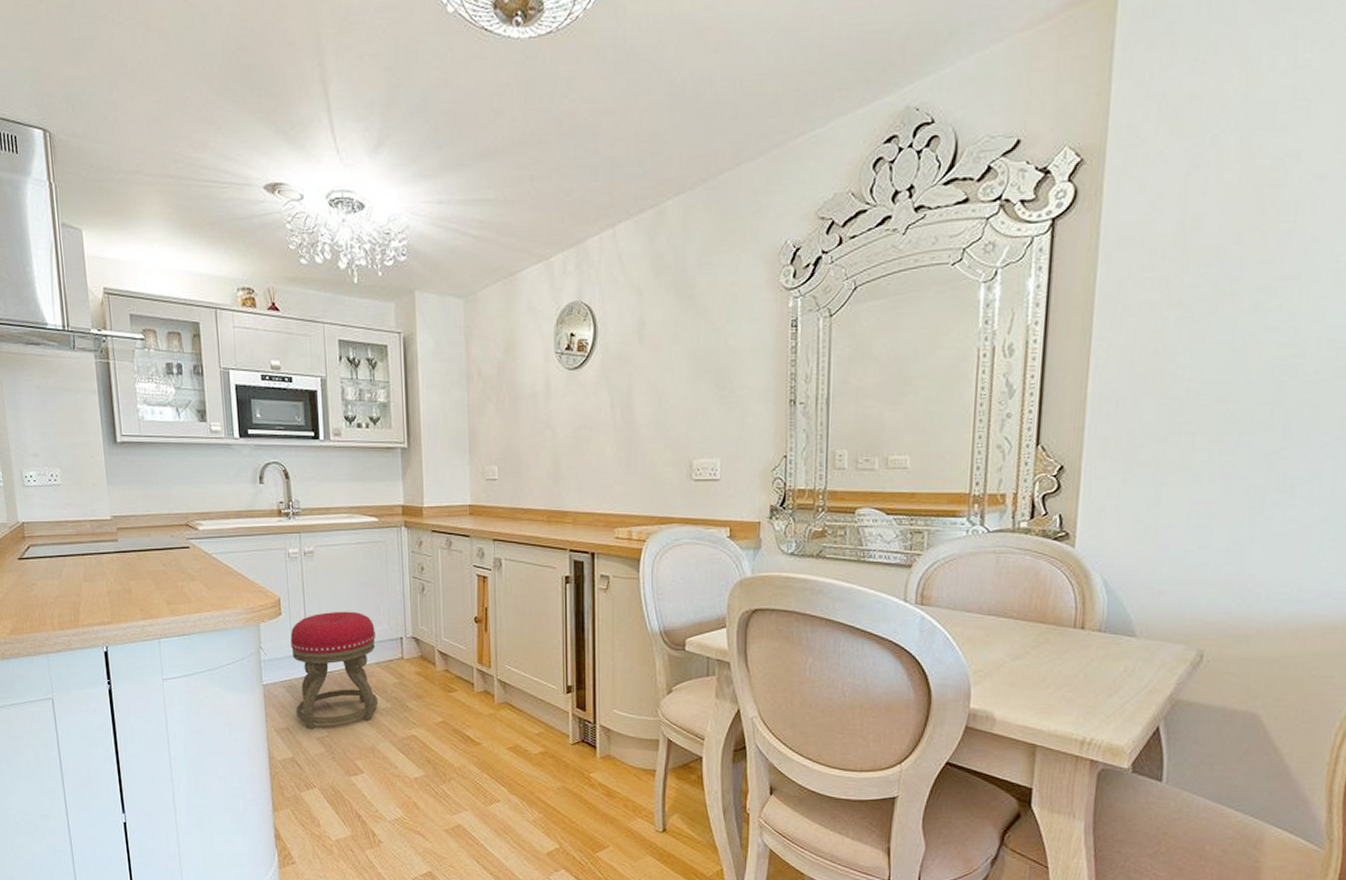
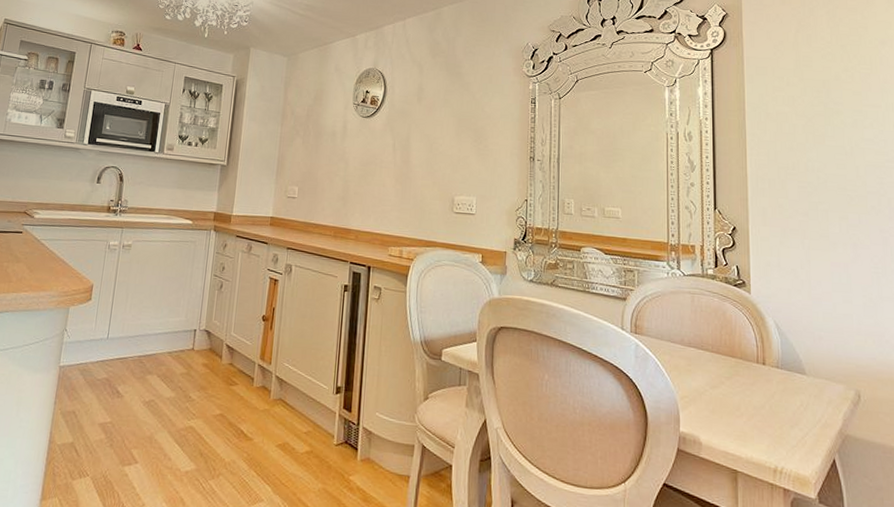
stool: present [290,611,379,730] -> none [85,300,173,415]

